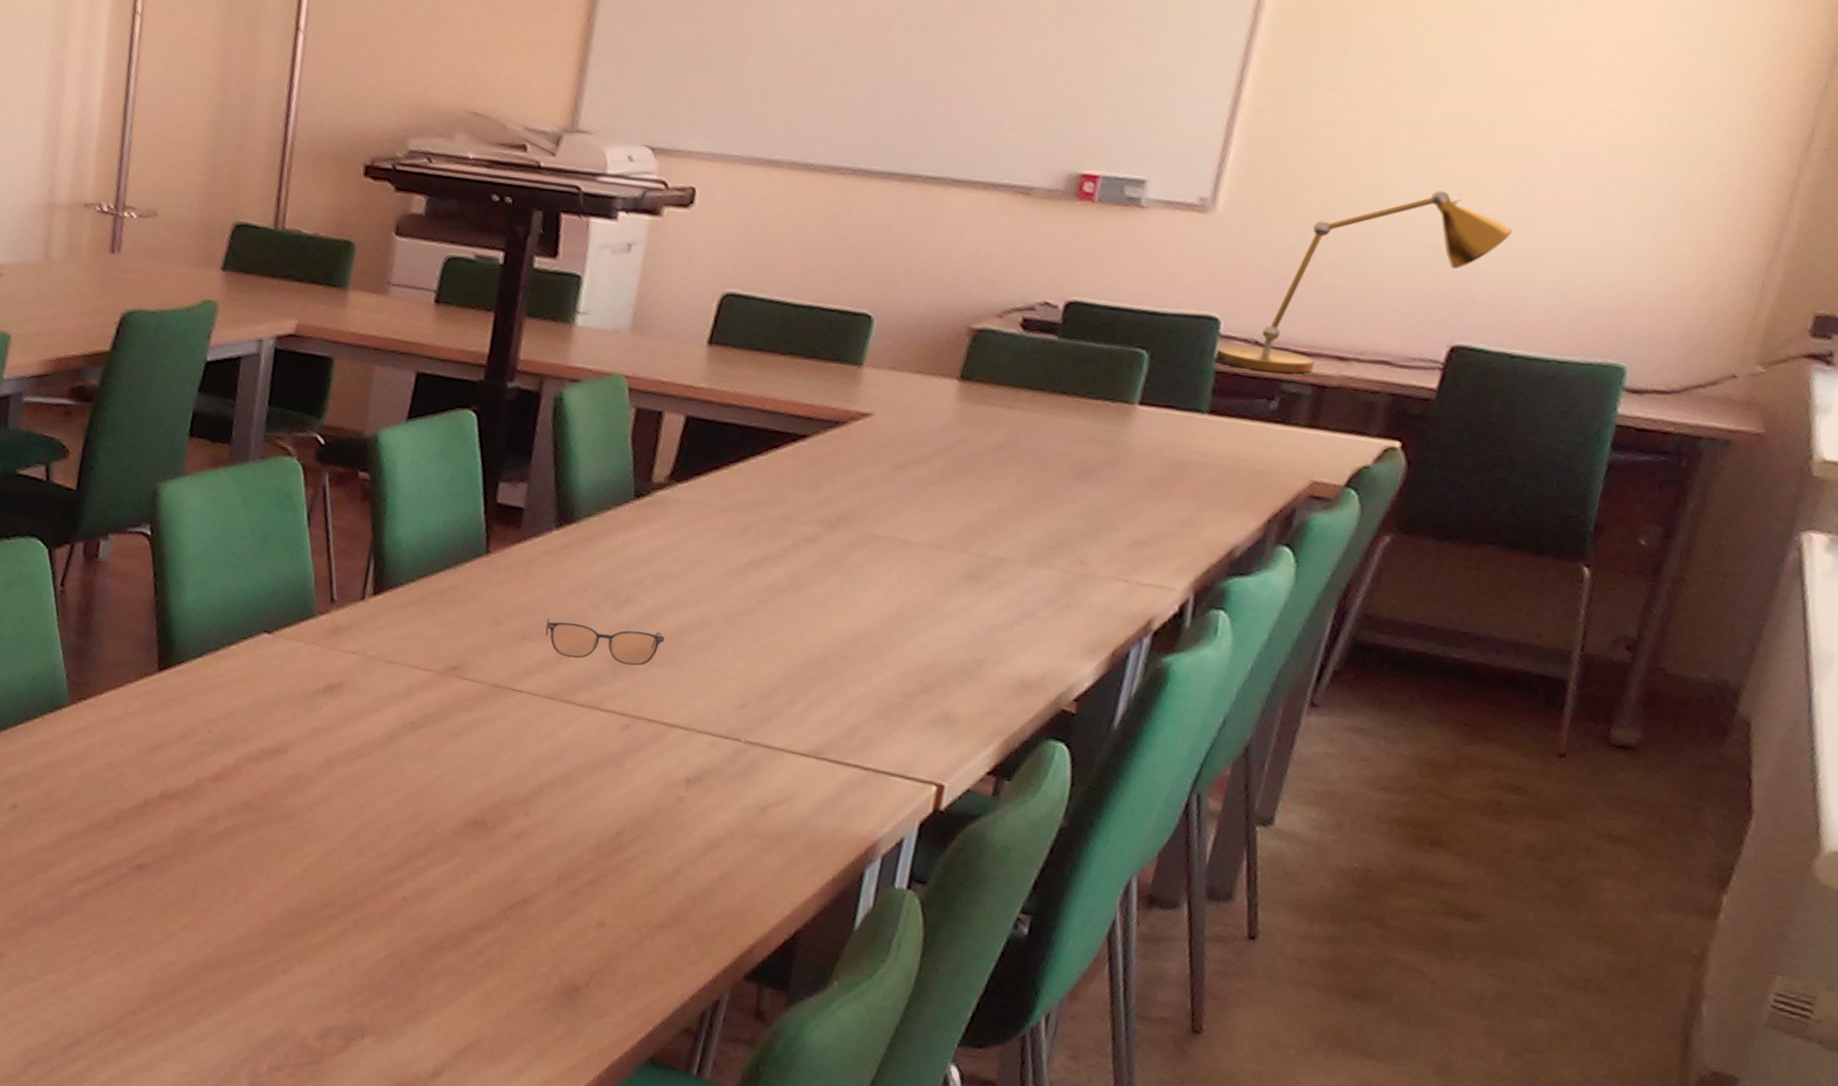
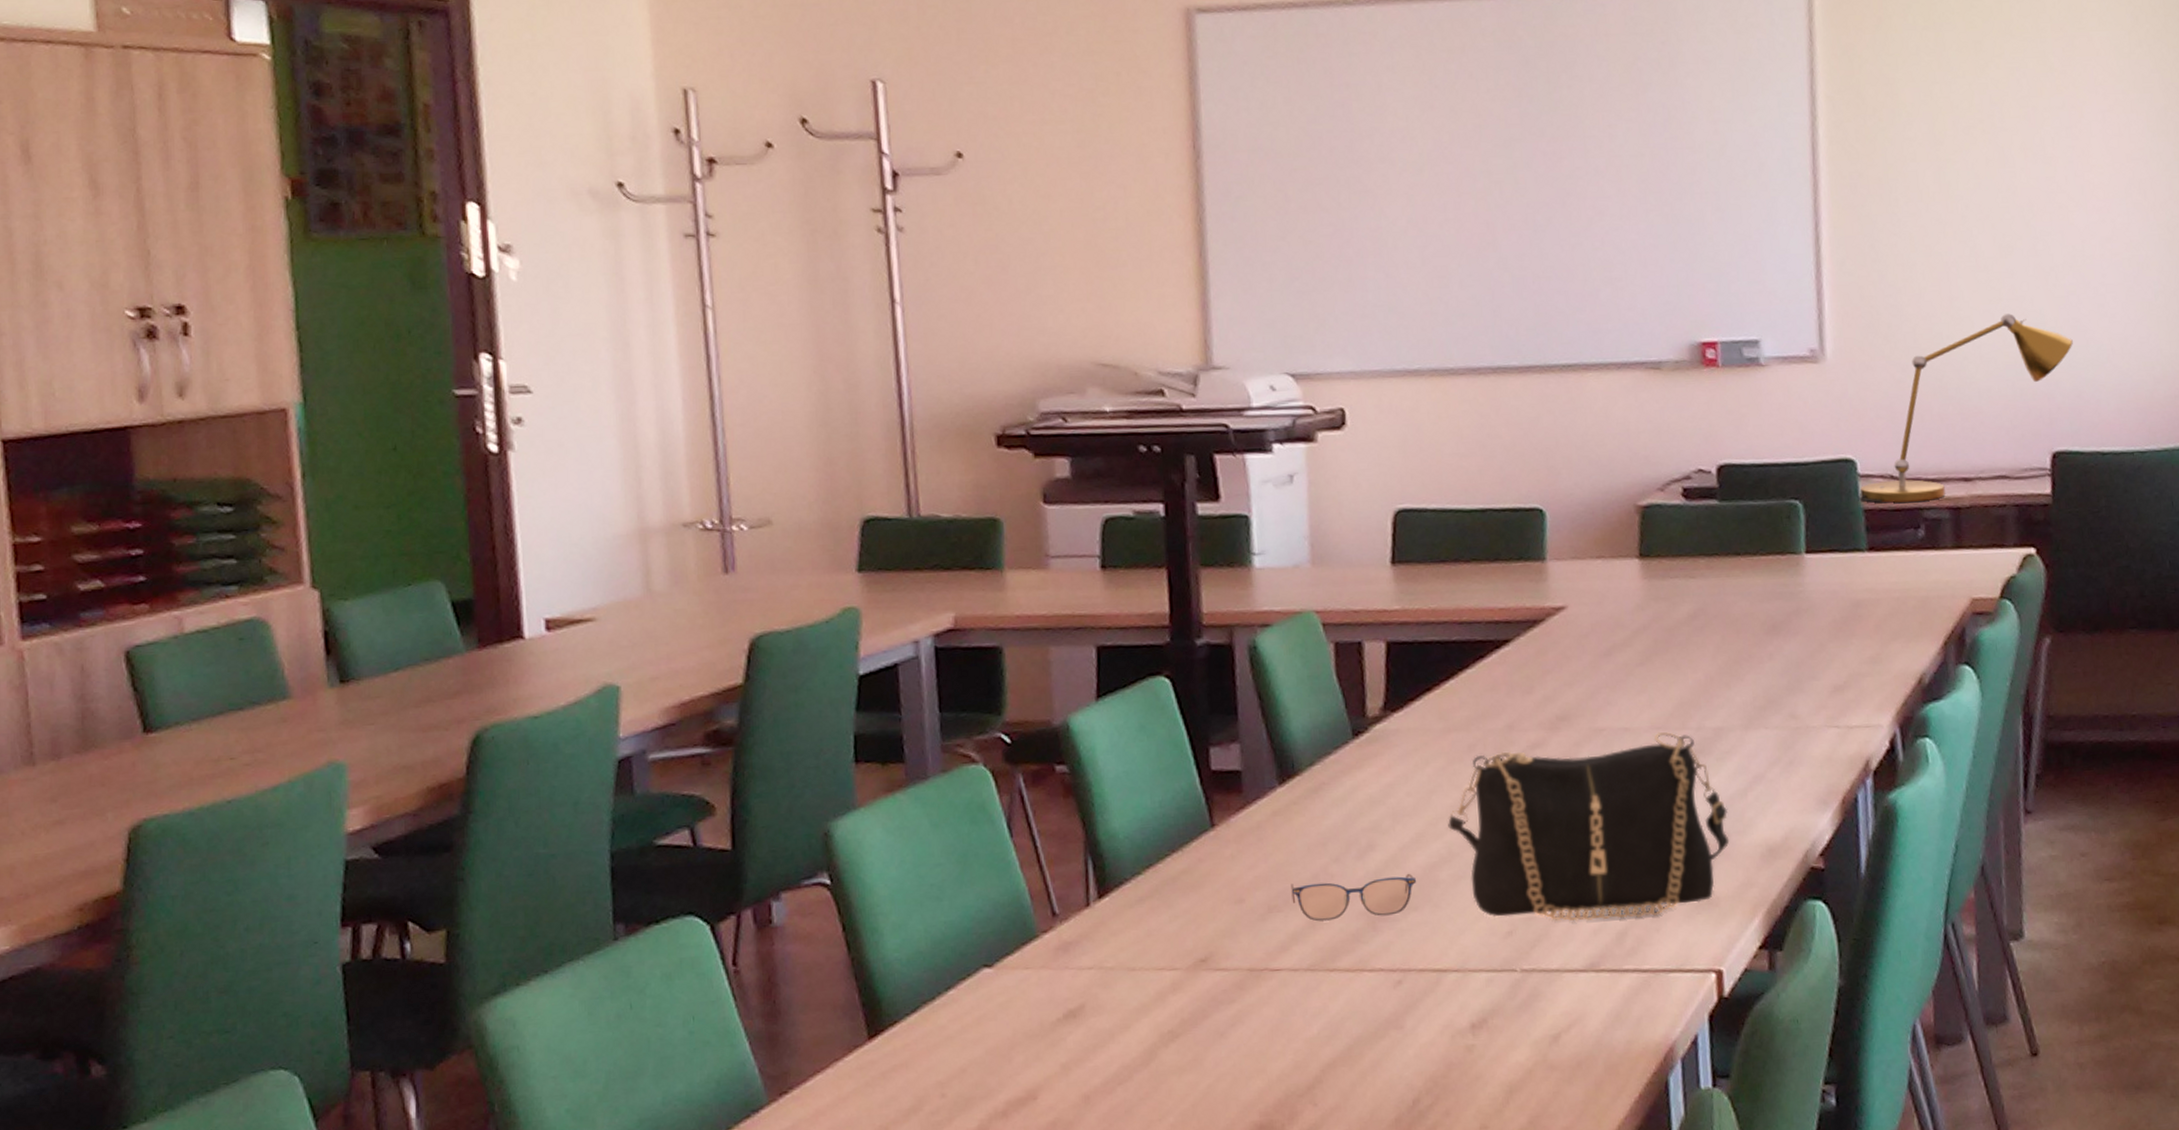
handbag: none [706,538,990,721] -> present [1448,731,1730,921]

